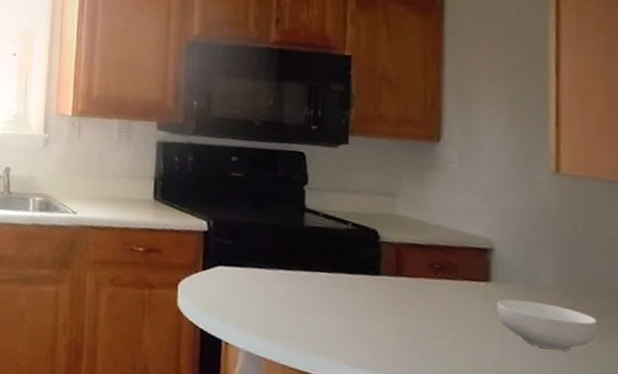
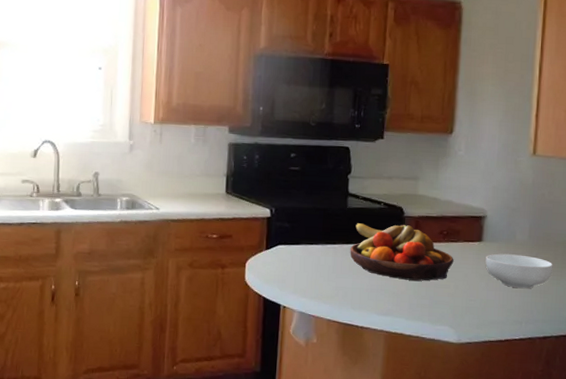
fruit bowl: none [309,246,452,328] -> present [350,223,454,281]

